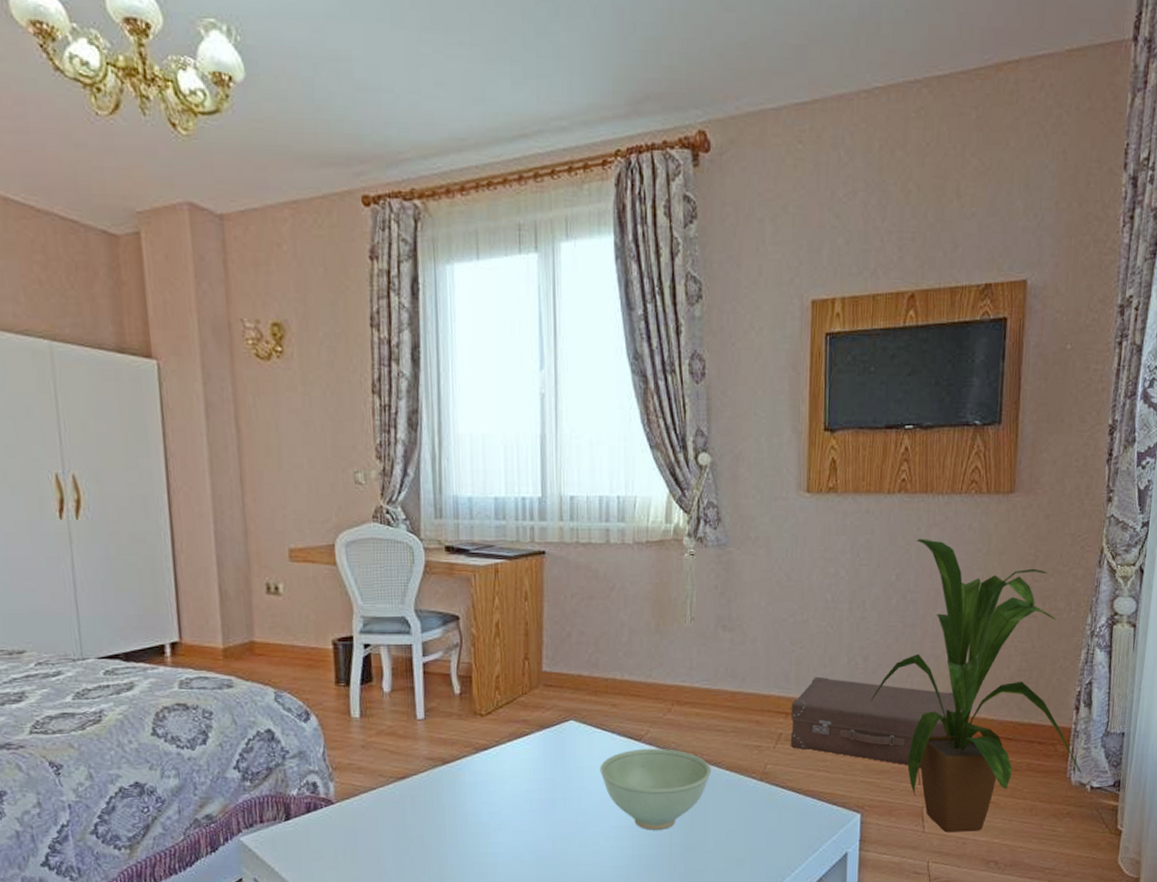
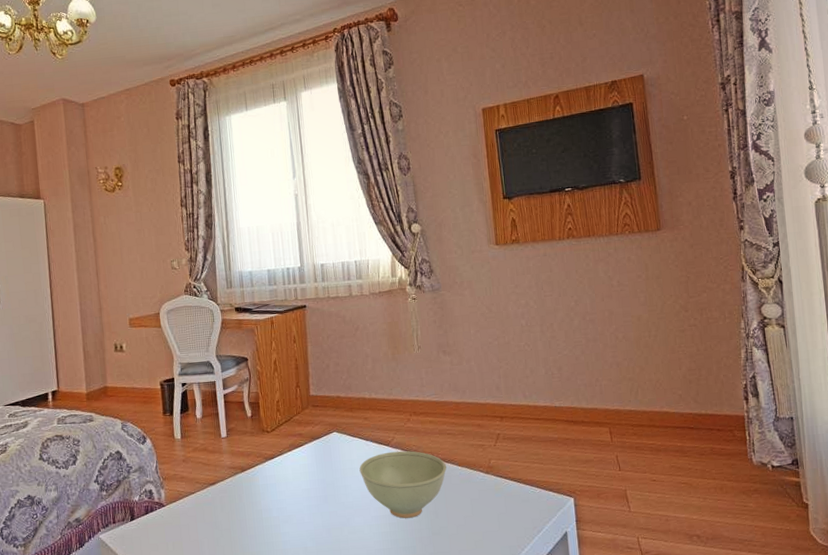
suitcase: present [790,676,962,768] -> none [504,386,647,456]
house plant: present [870,539,1082,833] -> none [568,271,762,511]

